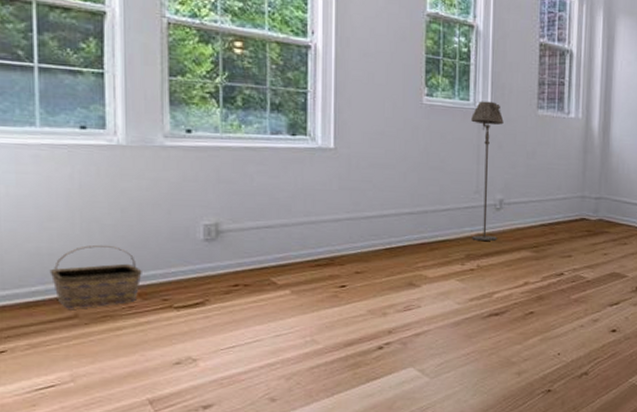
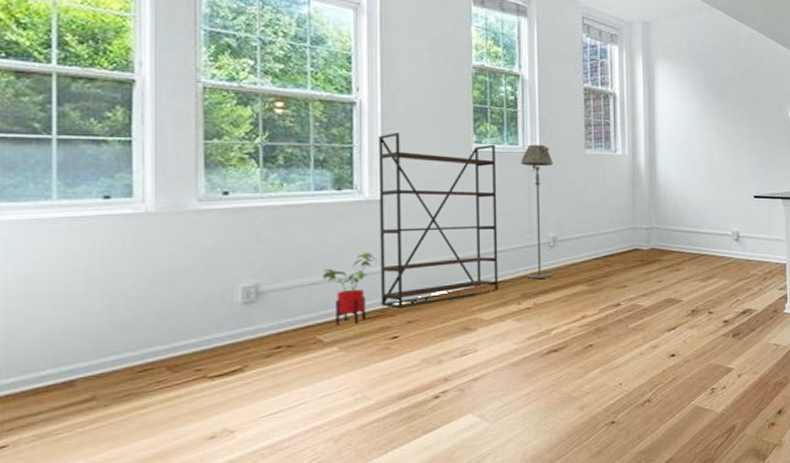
basket: present [49,244,142,309] -> none [63,318,172,391]
house plant: none [277,199,328,270] -> present [322,252,377,325]
bookshelf: none [330,80,447,259] -> present [379,132,498,309]

